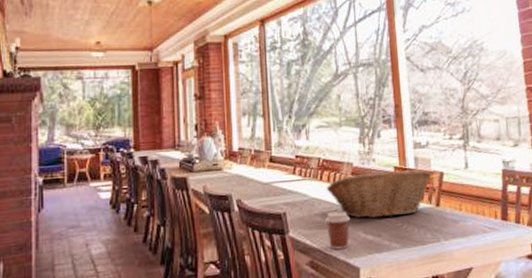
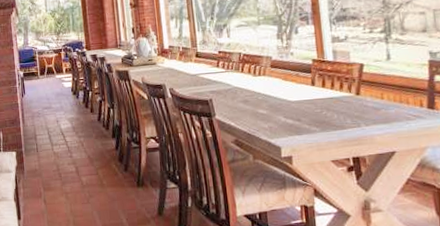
coffee cup: present [325,211,351,250] -> none [247,98,271,131]
fruit basket: present [326,169,431,218] -> none [247,61,351,105]

